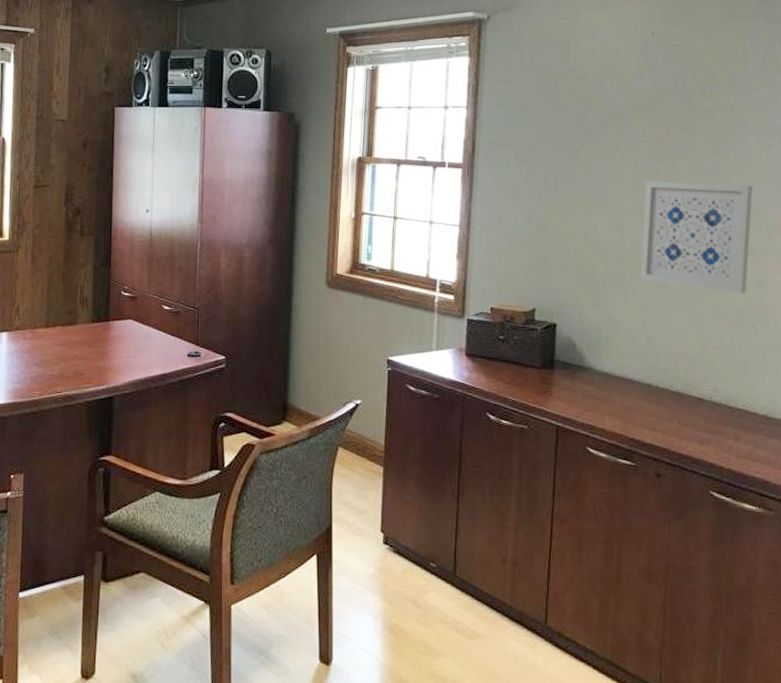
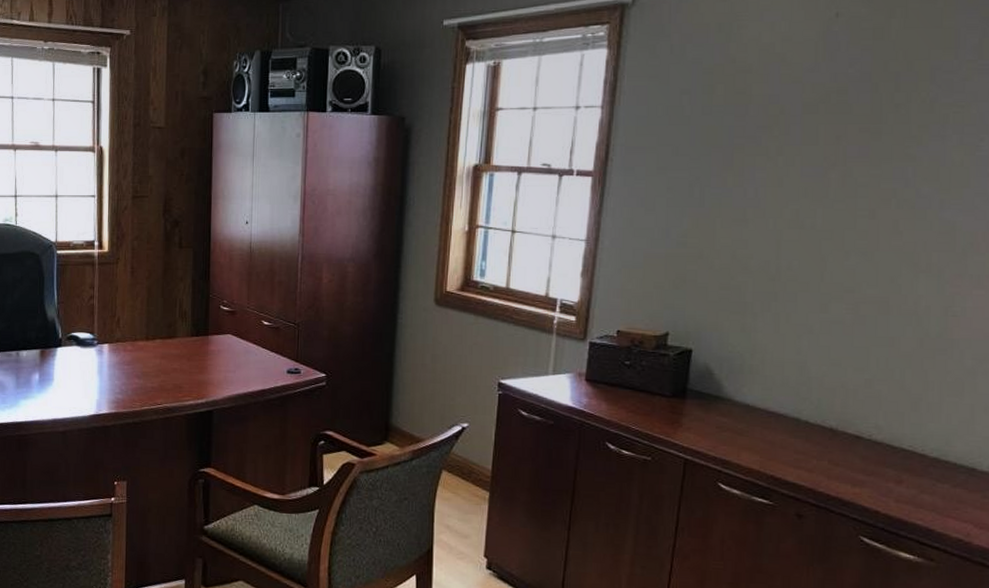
wall art: present [640,181,753,294] -> none [796,190,949,322]

